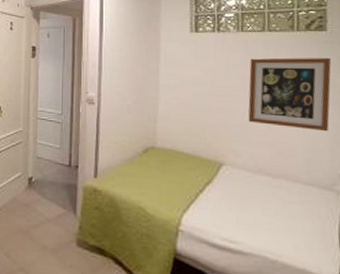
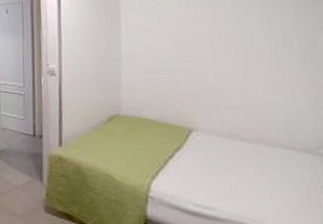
wall art: present [248,57,332,132] -> none [217,16,311,94]

